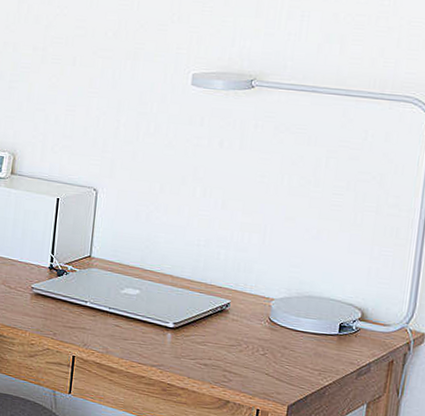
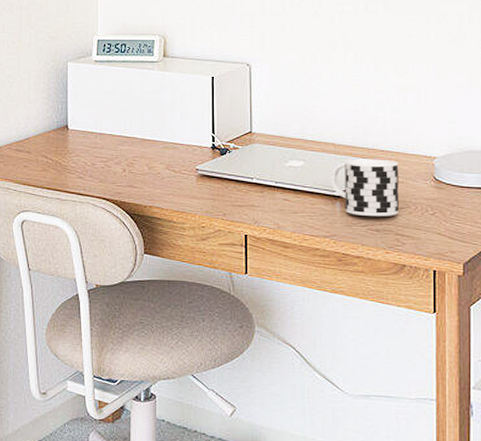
cup: none [164,292,235,353] -> present [330,159,399,216]

